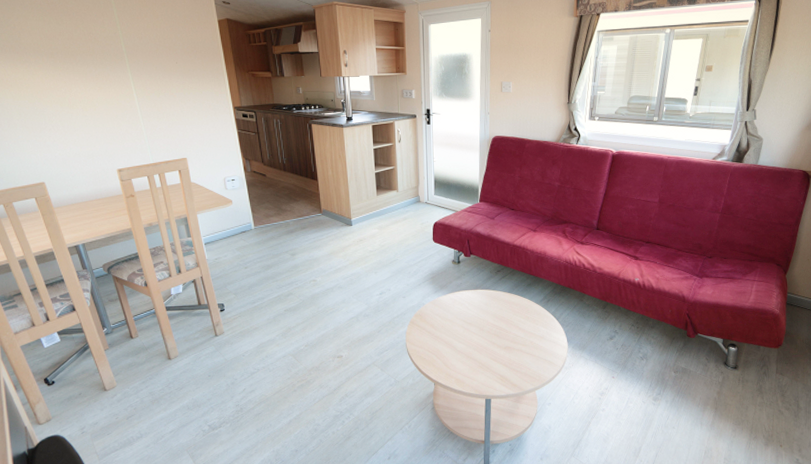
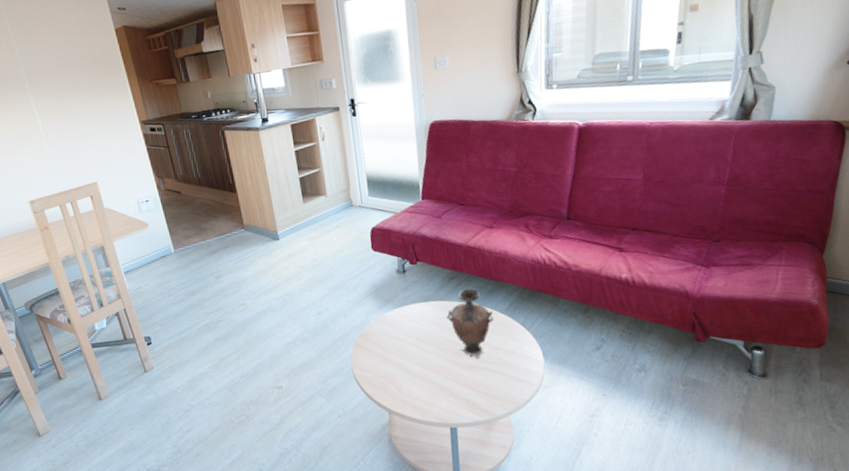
vase: none [491,281,530,341] -> present [446,288,493,358]

